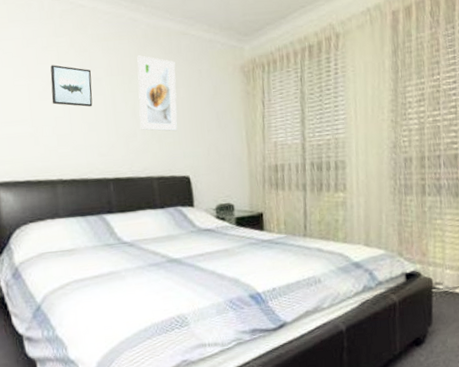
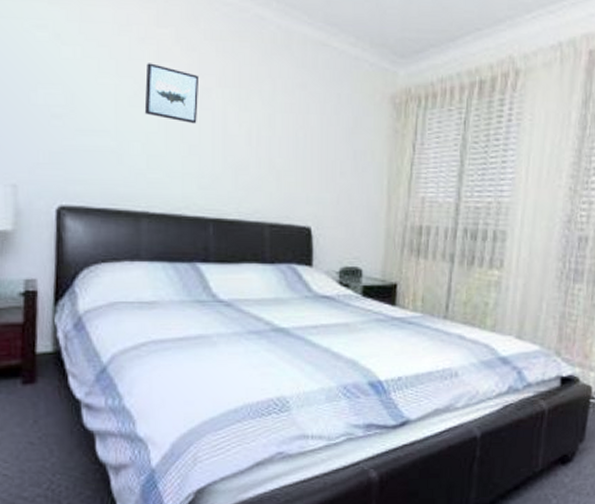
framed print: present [137,55,178,132] -> none [254,65,309,169]

